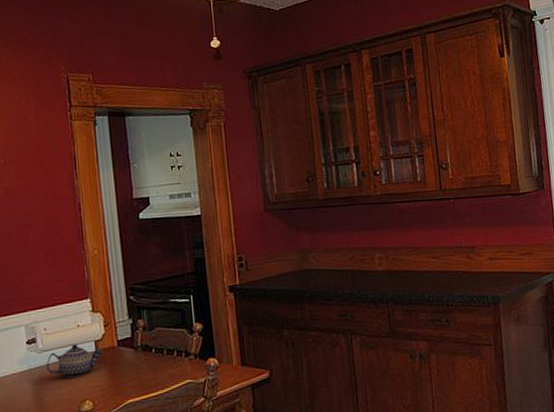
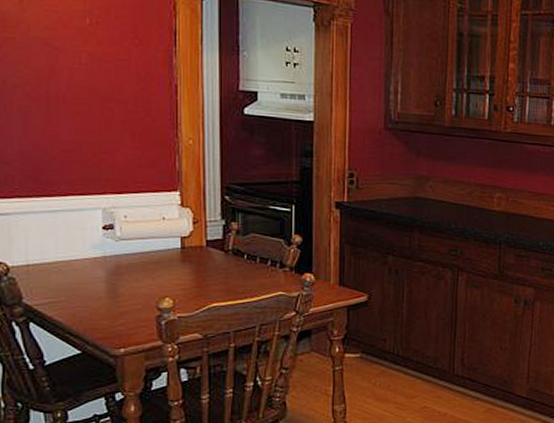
teapot: present [46,344,102,379] -> none [124,237,189,273]

